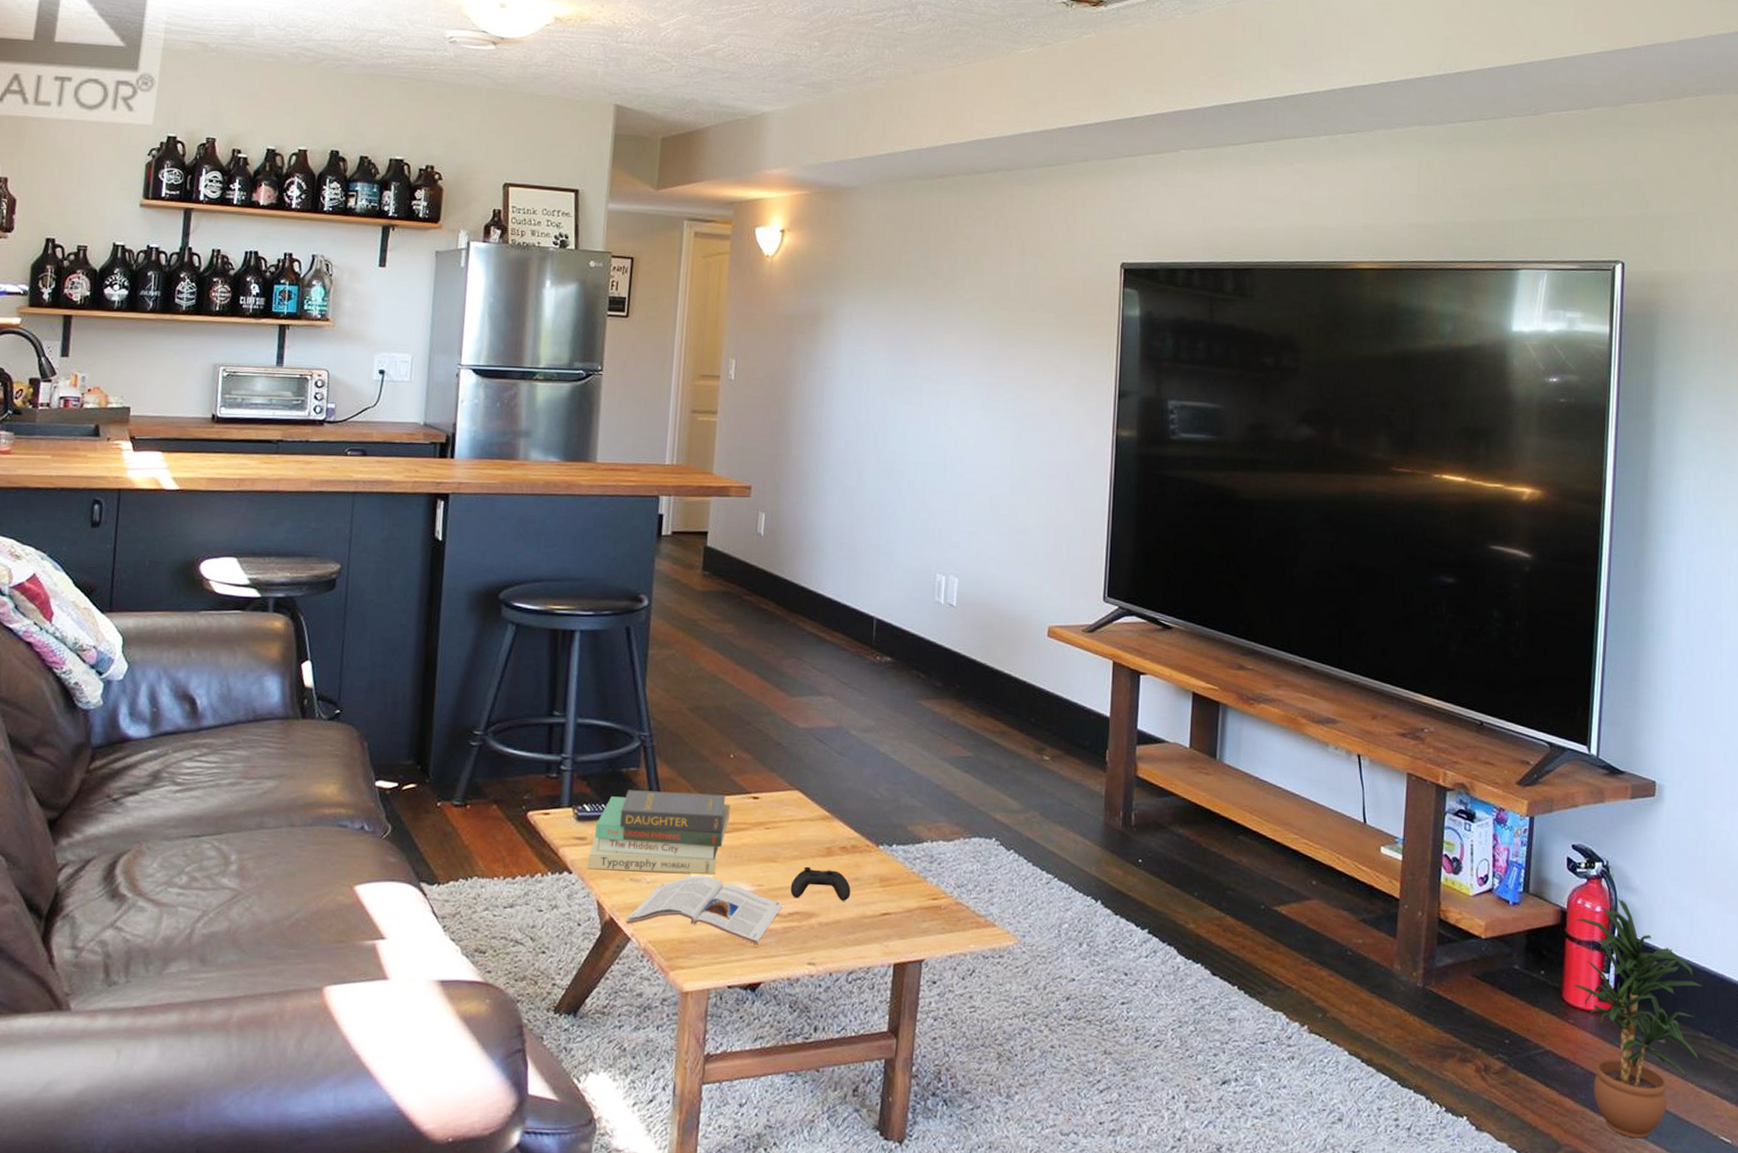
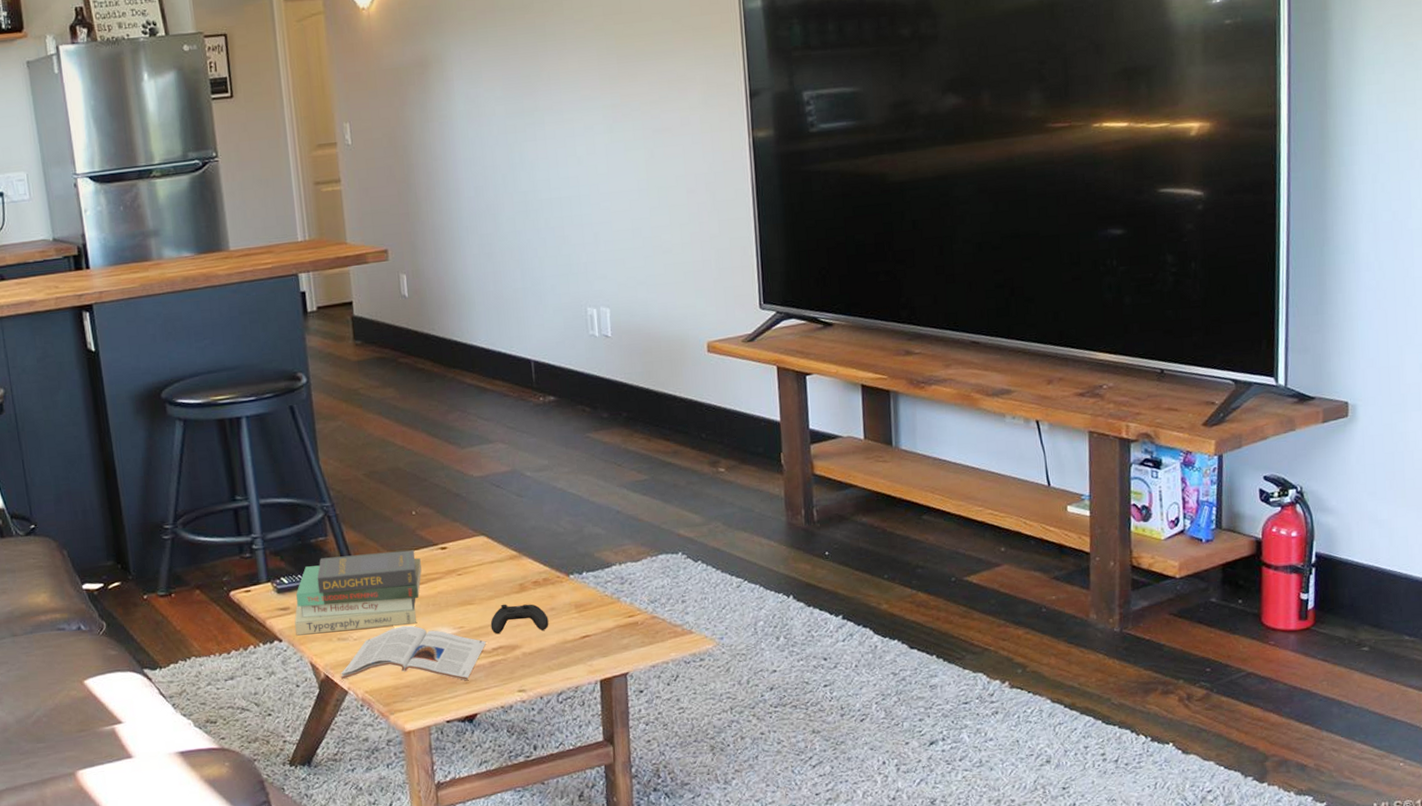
potted plant: present [1574,898,1704,1139] -> none [1272,521,1406,741]

